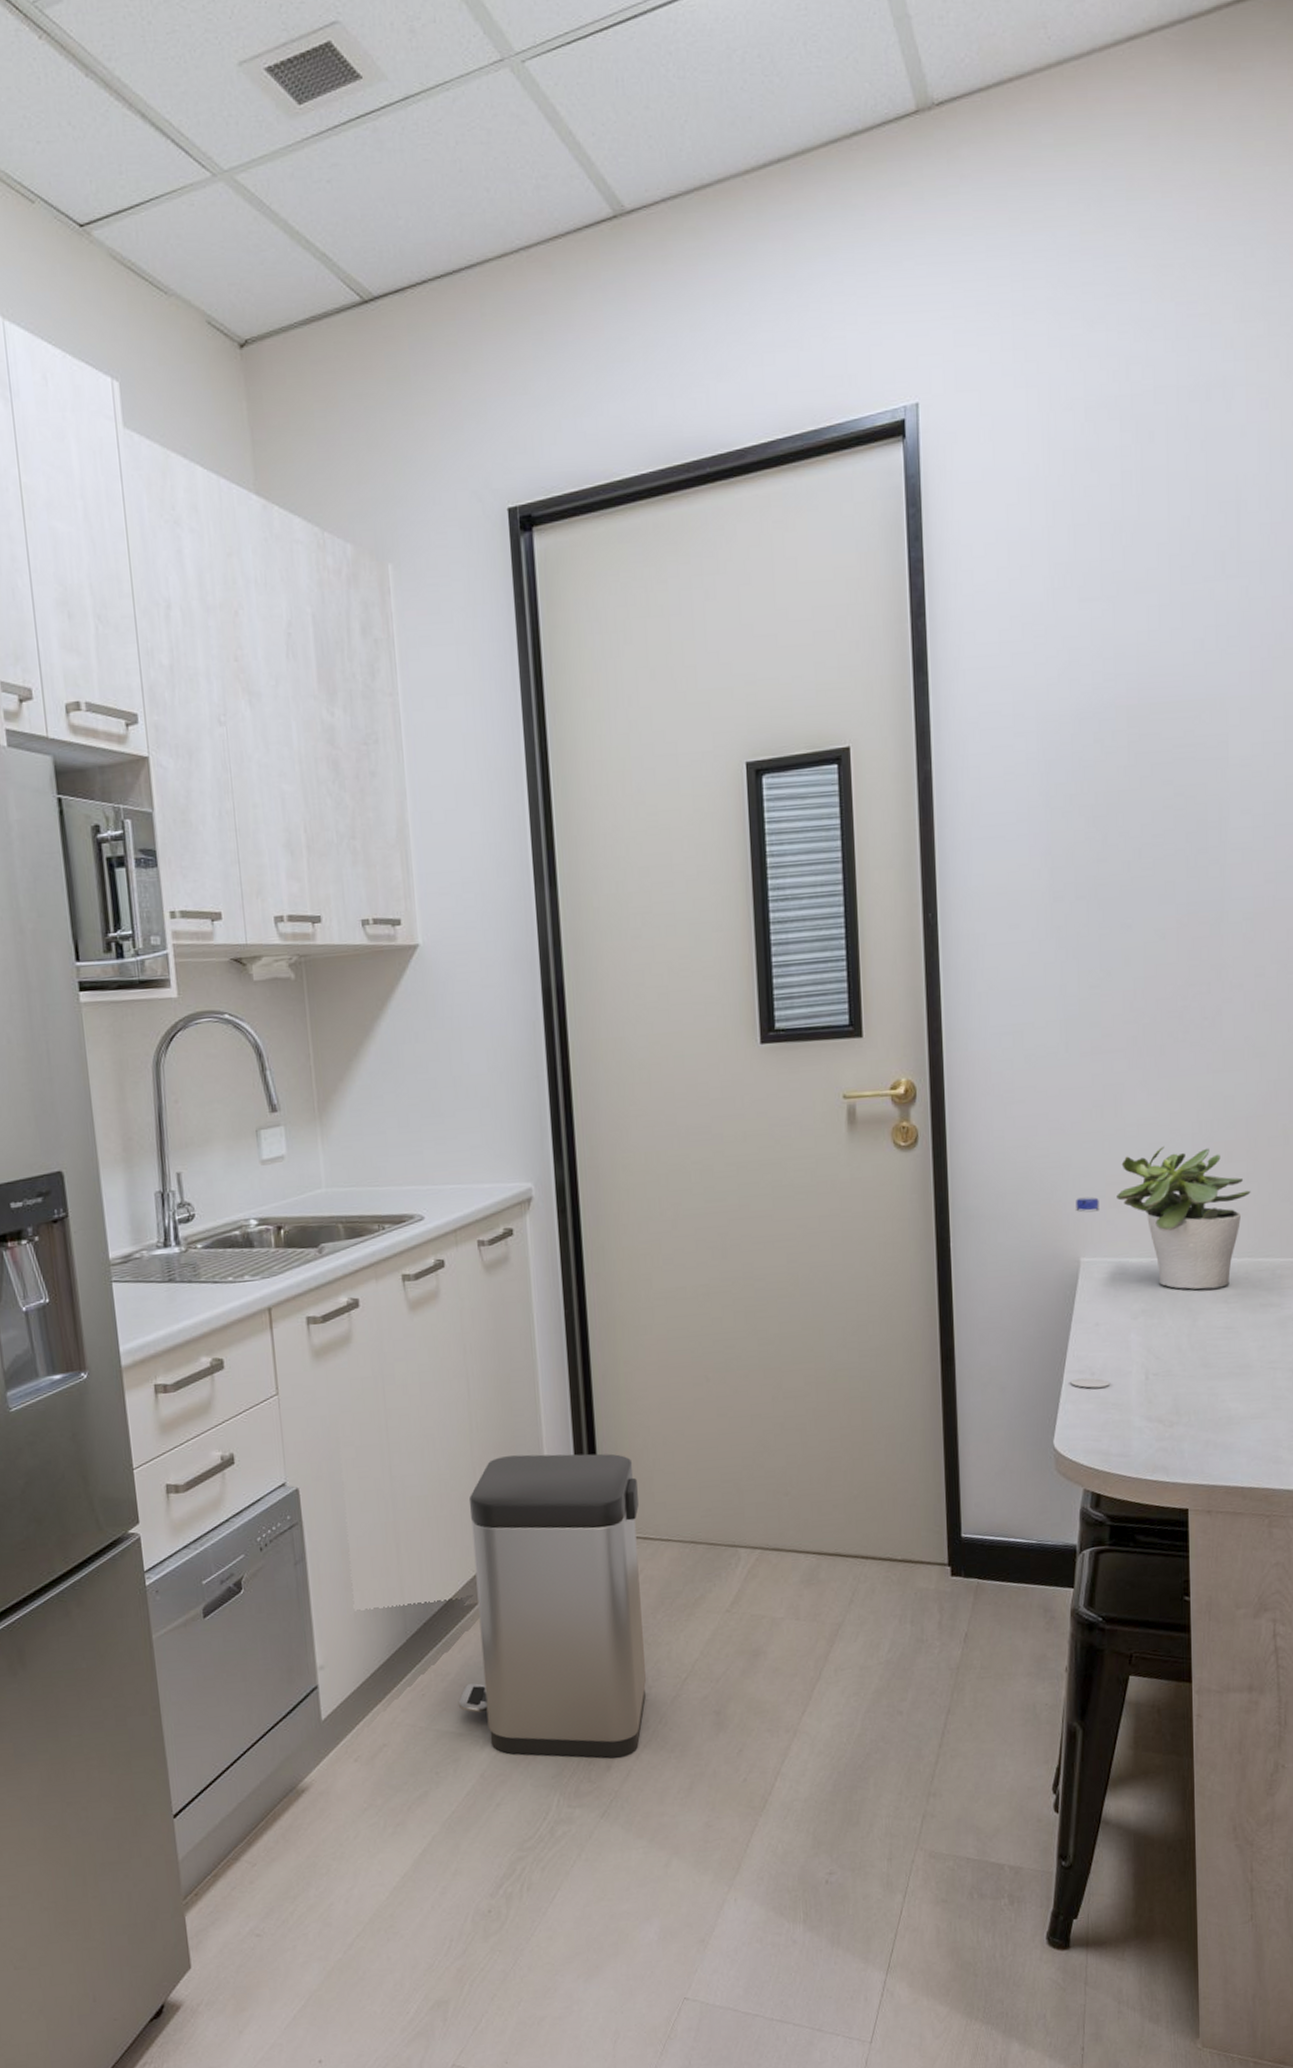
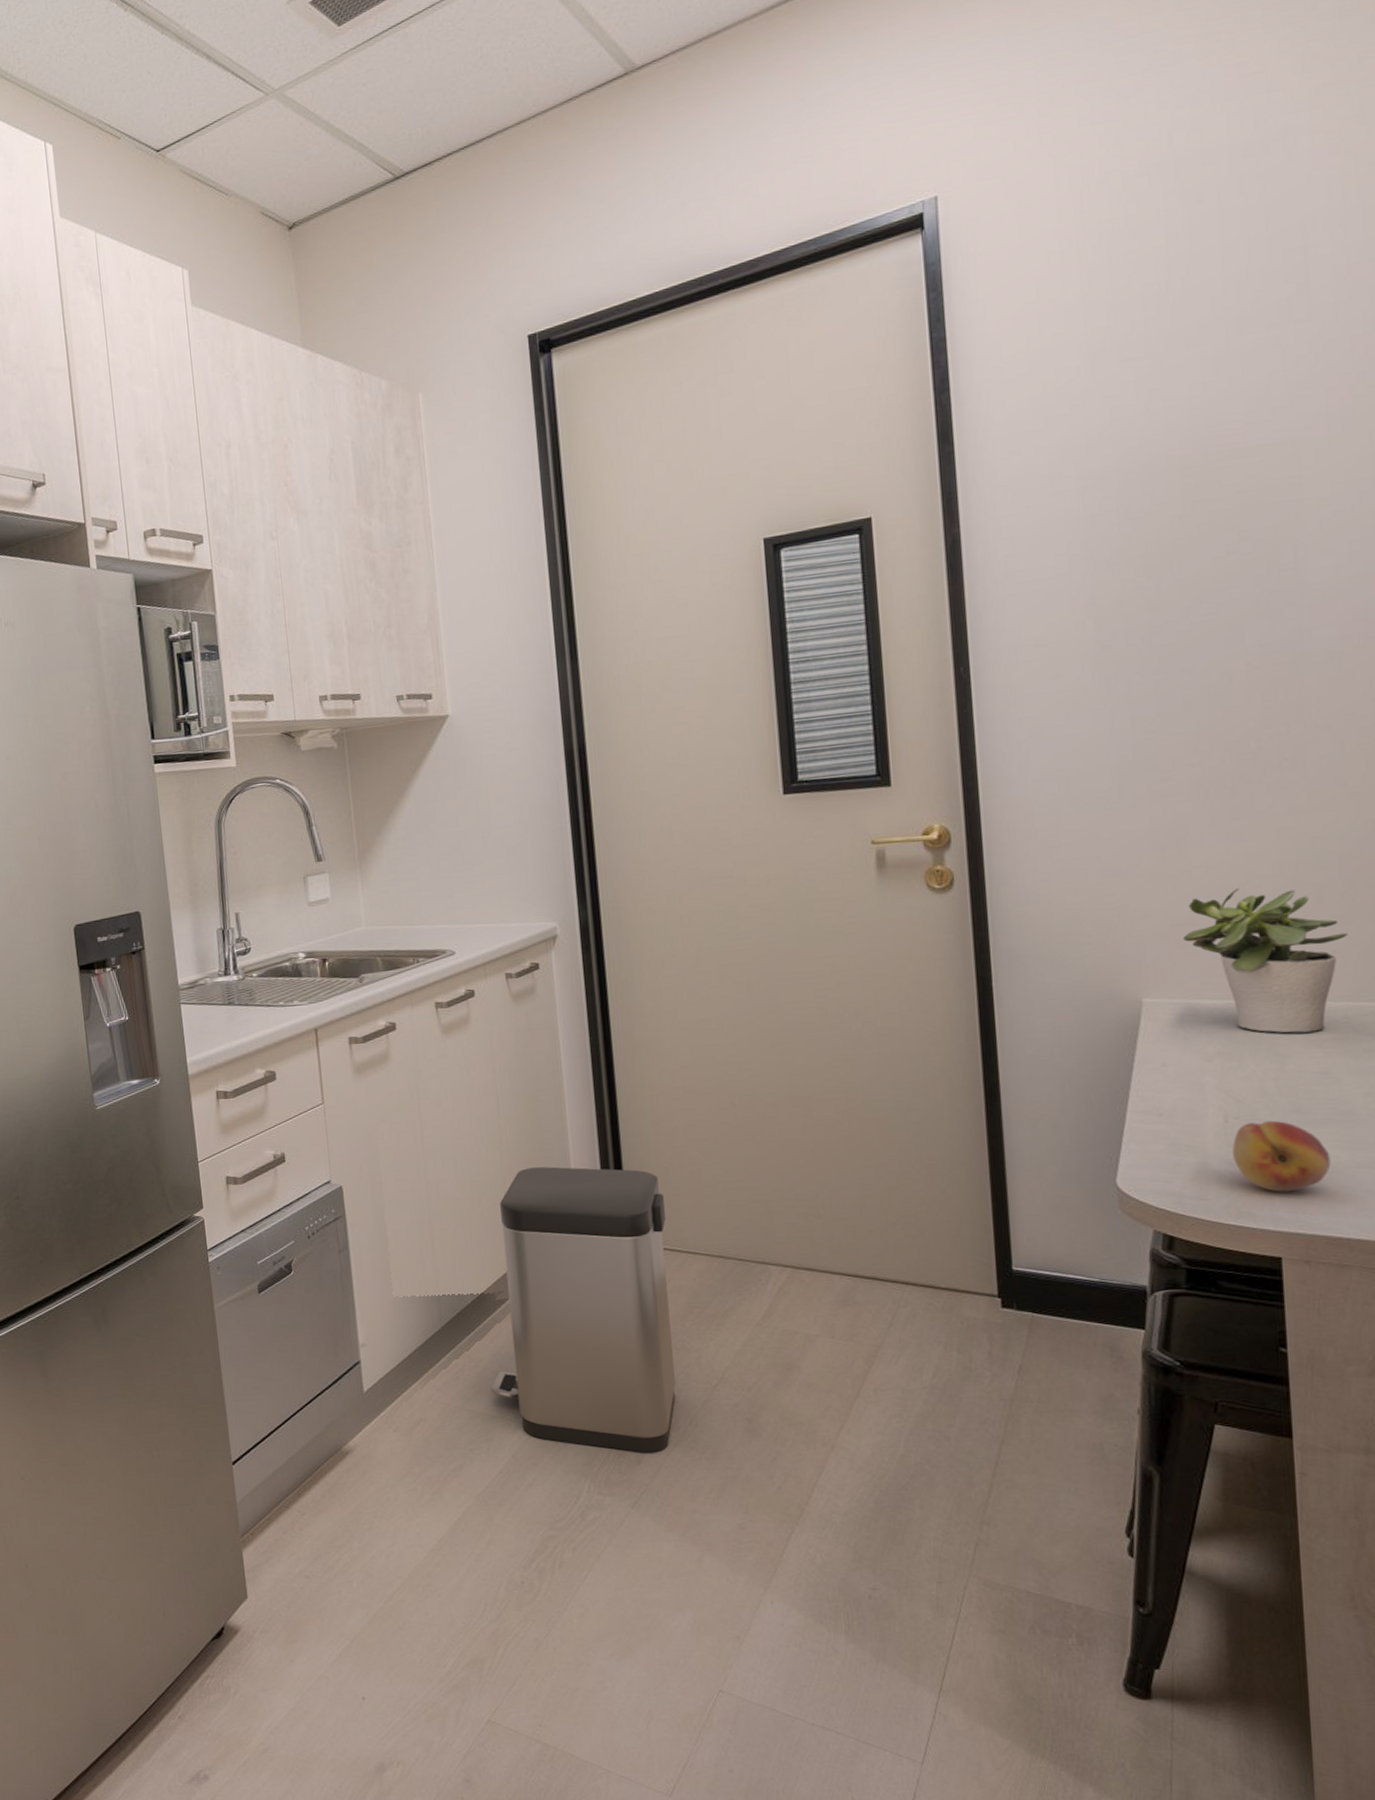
water bottle: present [1070,1196,1109,1389] -> none [1134,938,1181,1129]
fruit: none [1151,1375,1231,1446] -> present [1232,1120,1331,1192]

